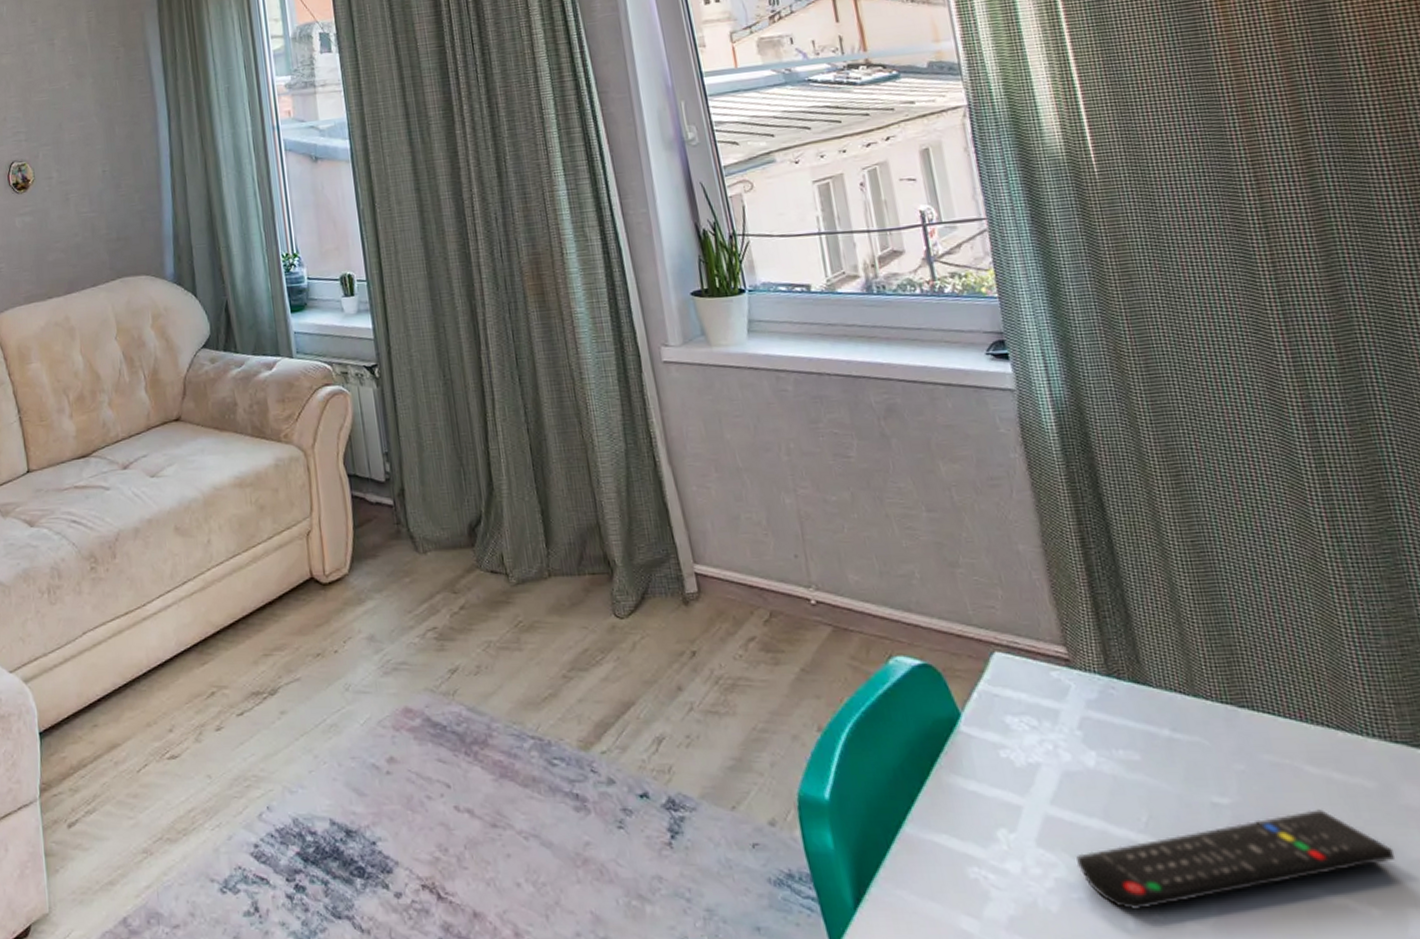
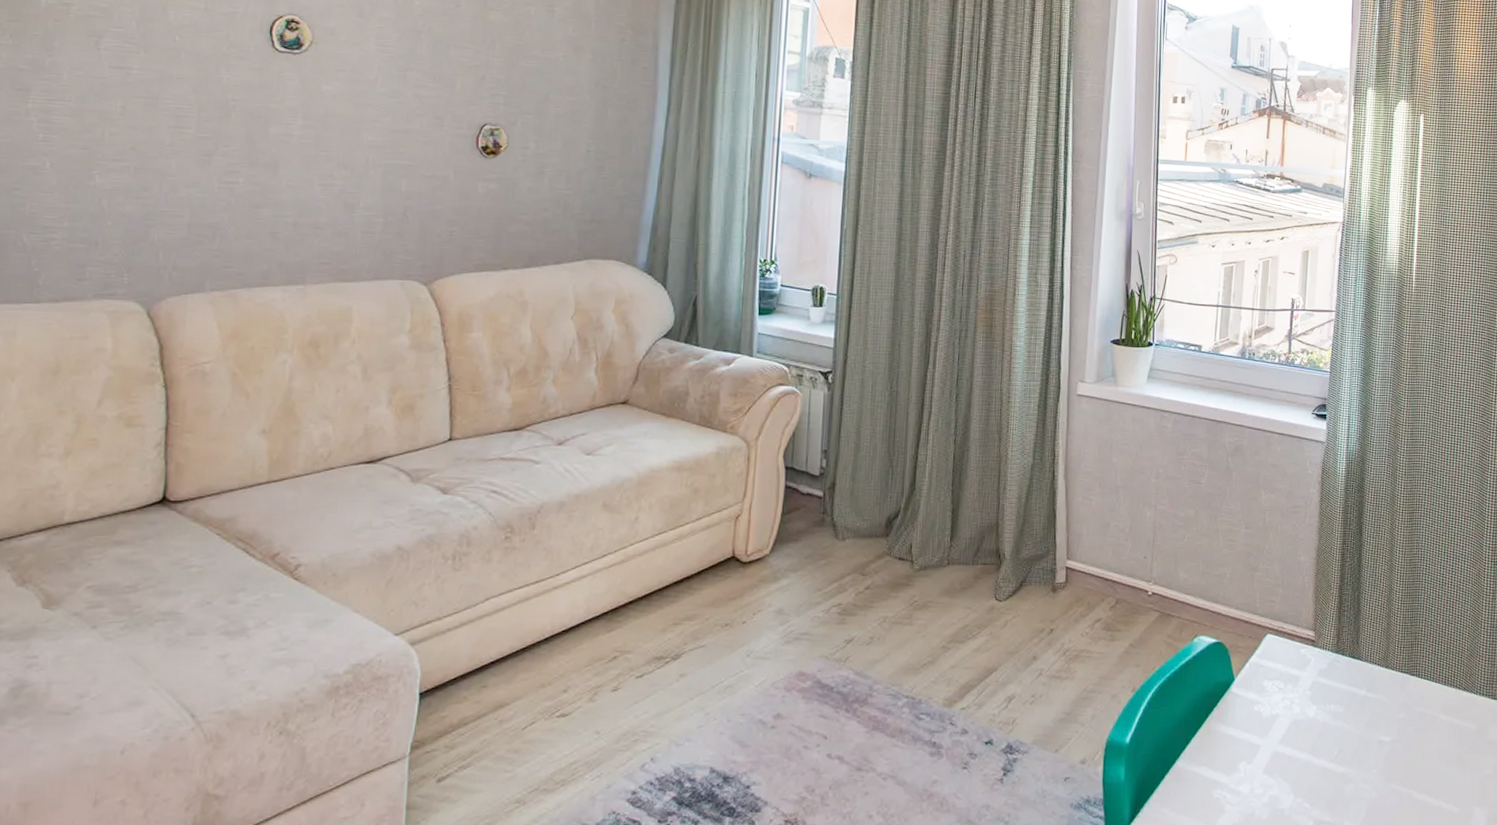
remote control: present [1076,809,1396,911] -> none [1286,744,1476,816]

